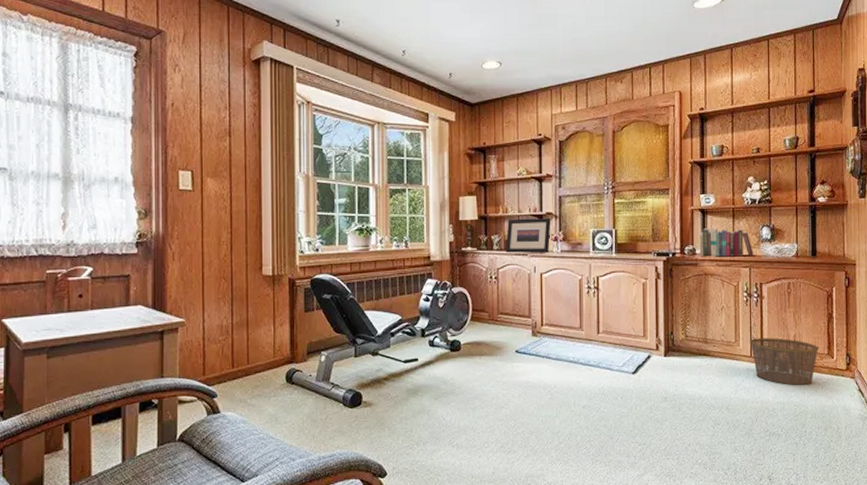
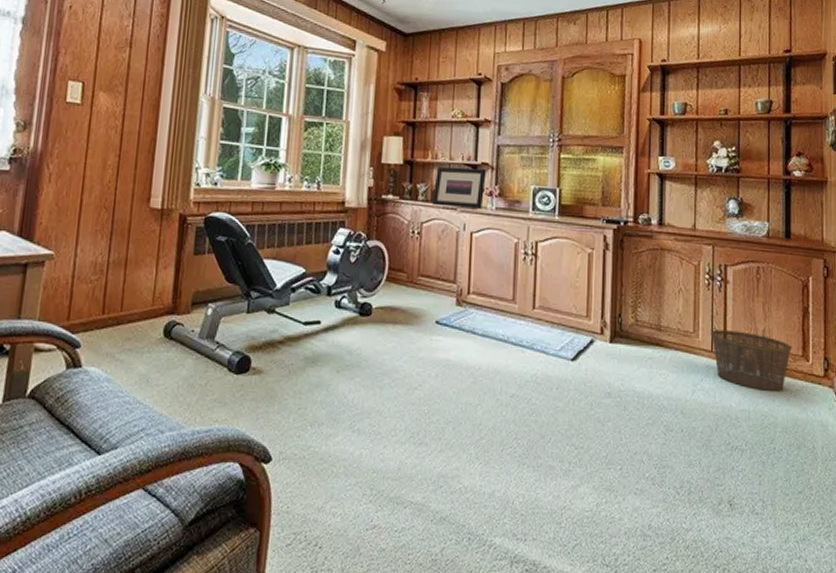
books: present [699,228,754,258] -> none [655,195,718,234]

